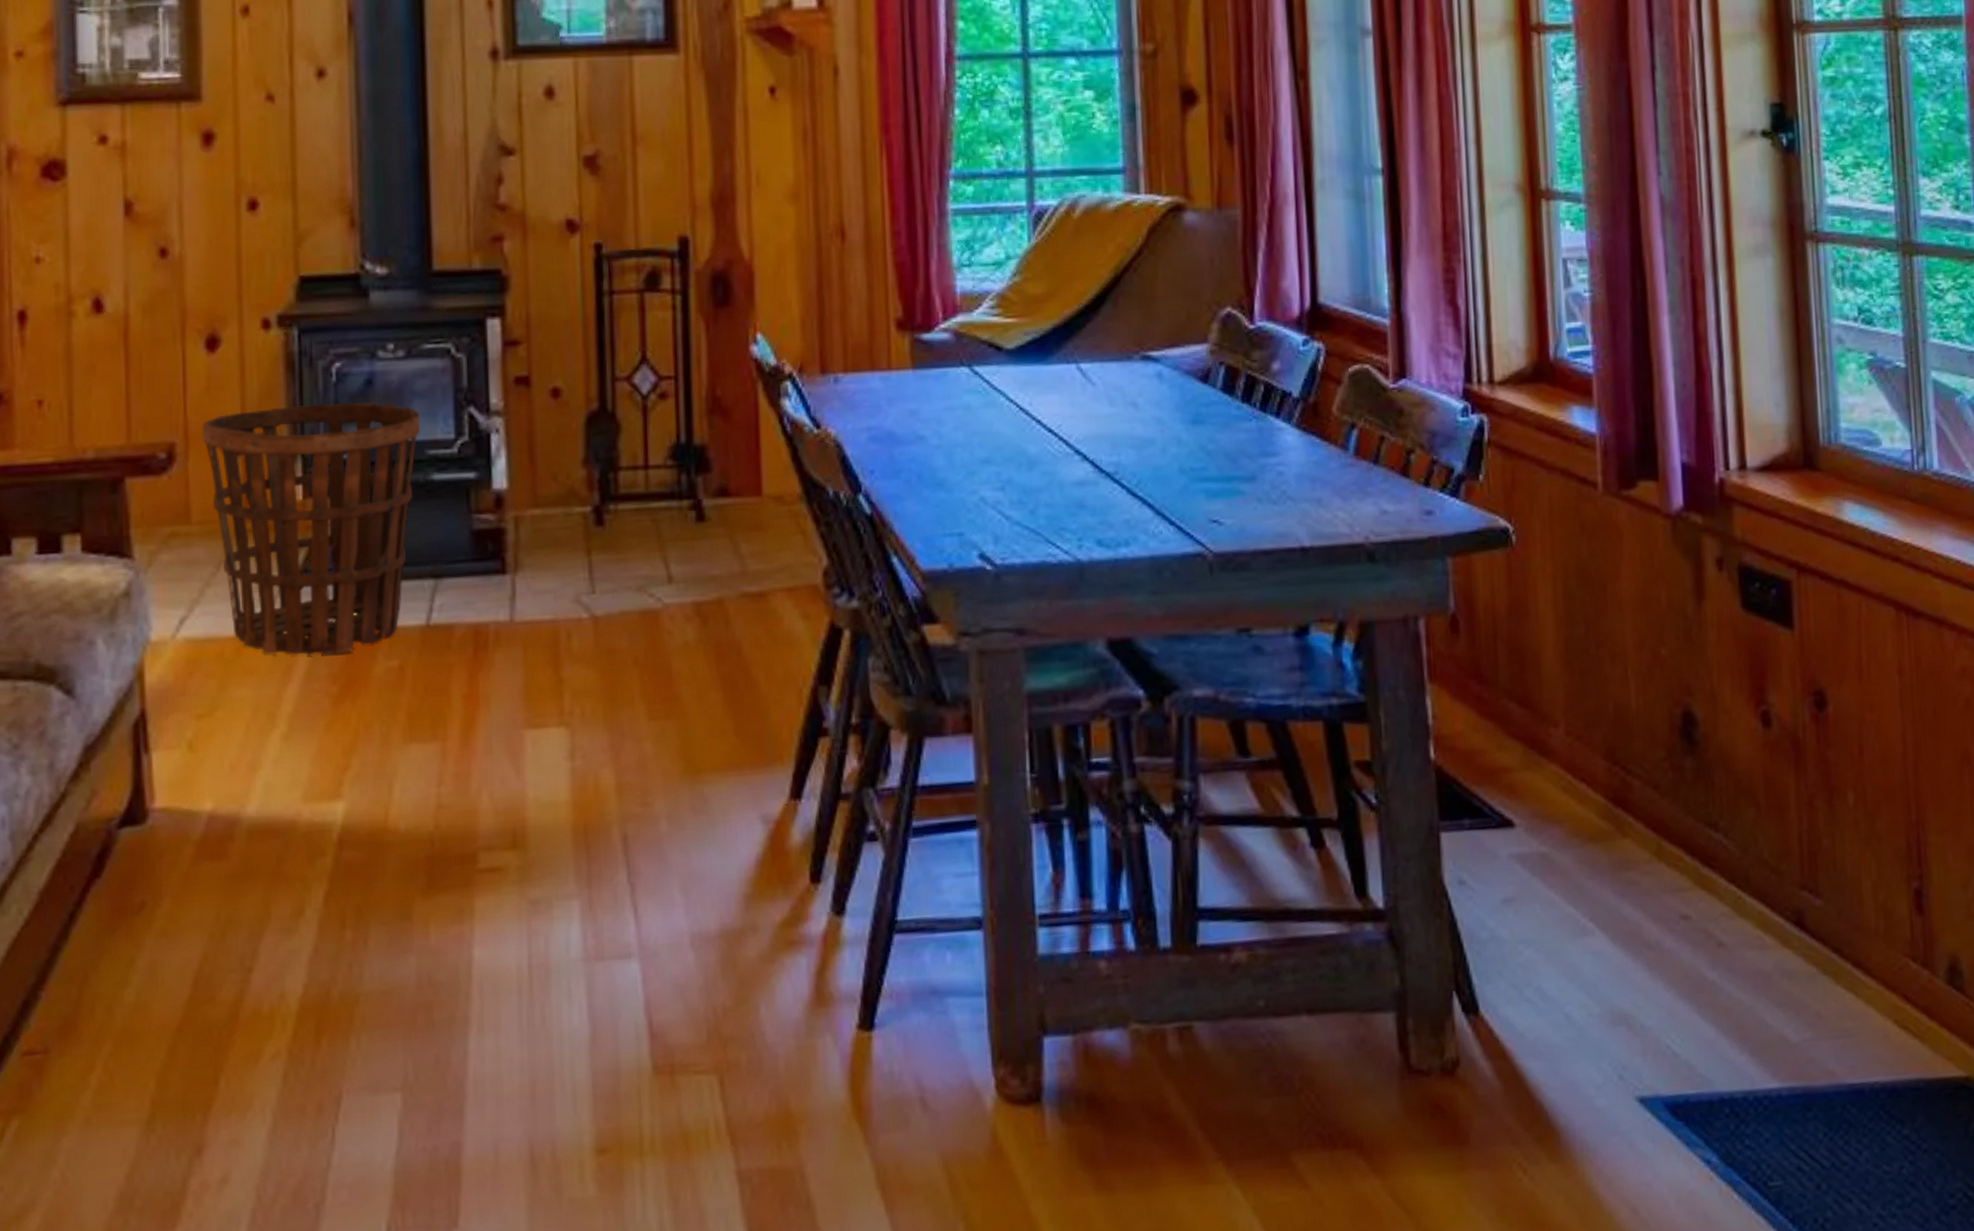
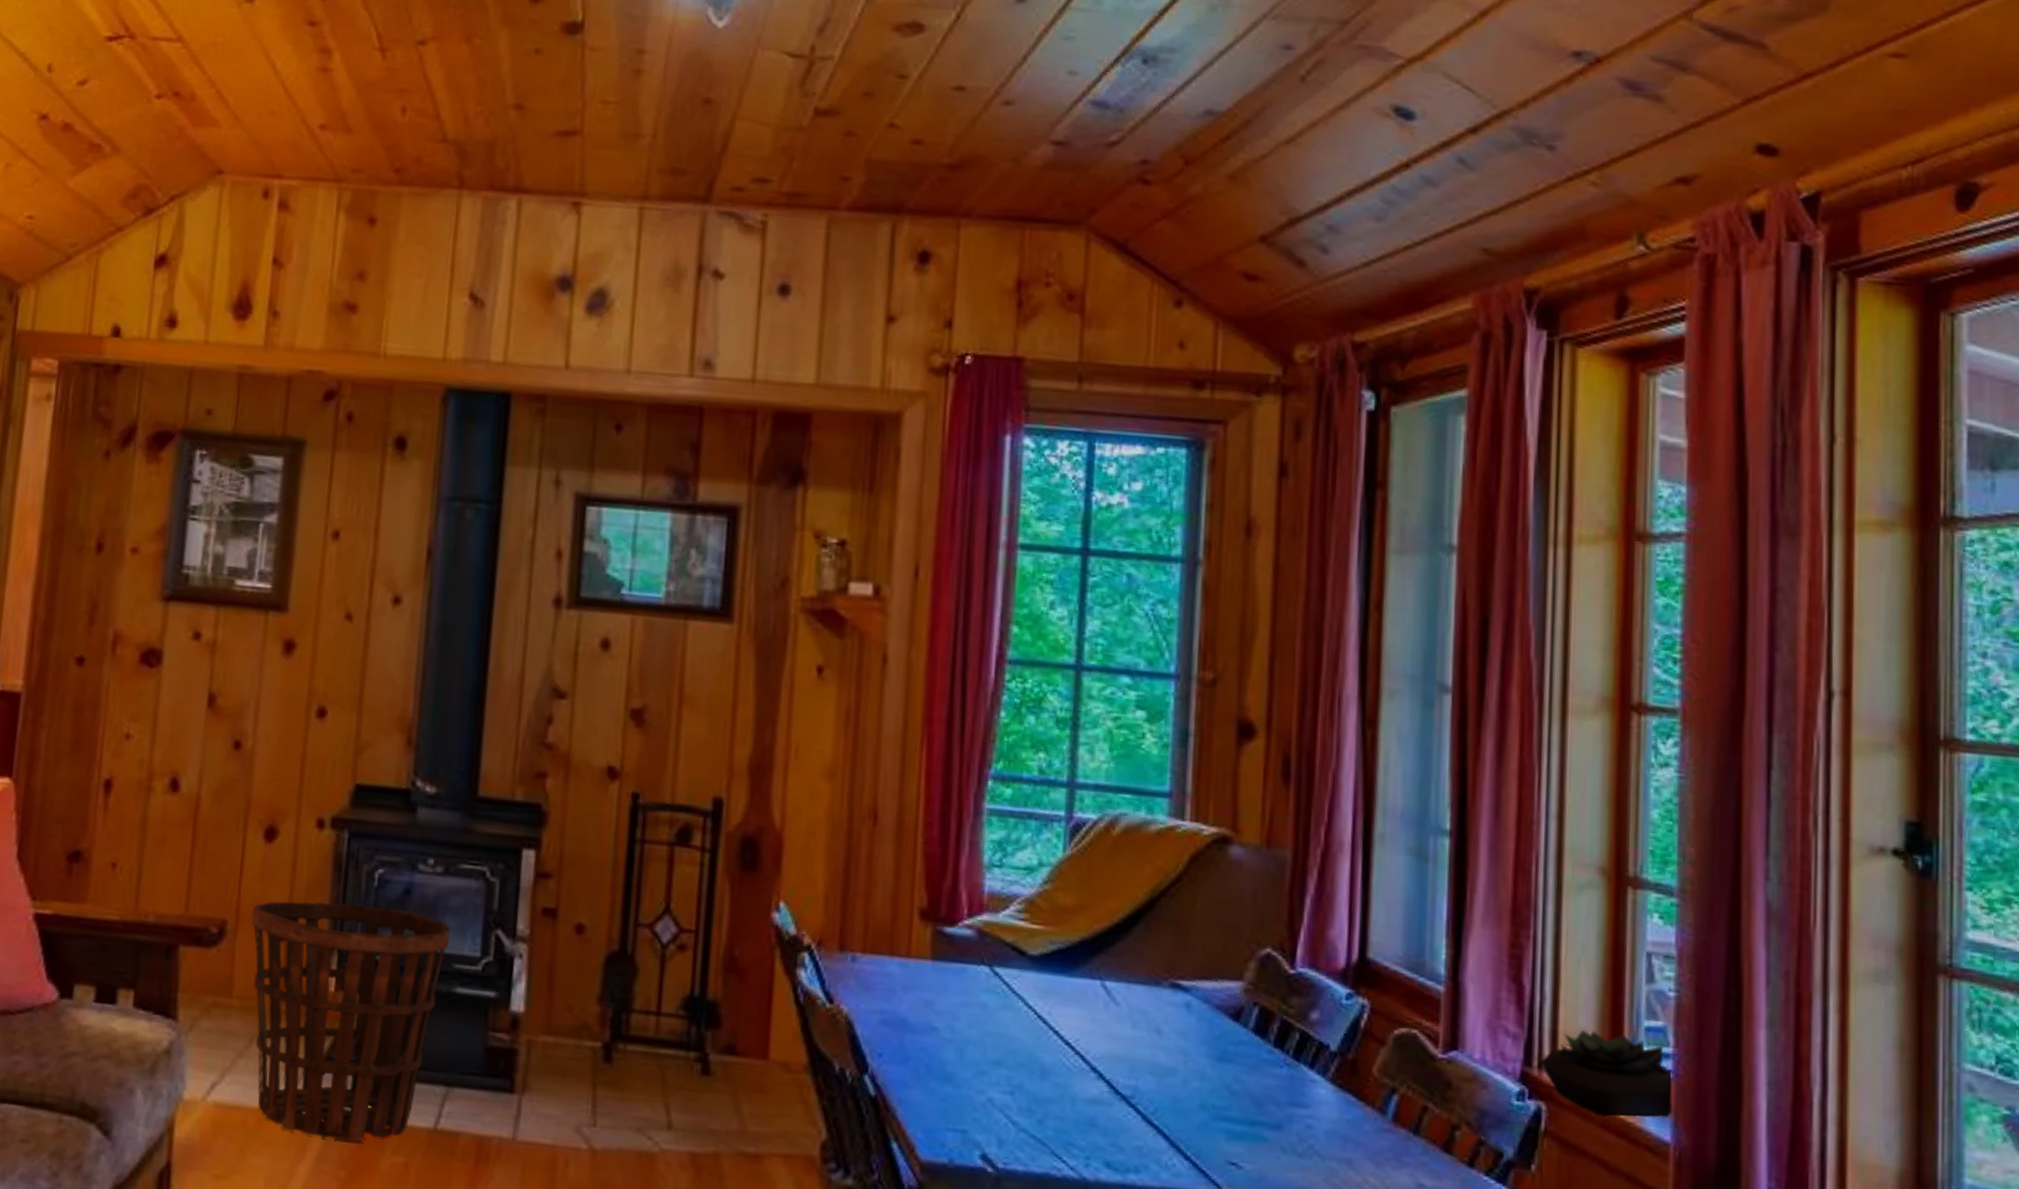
succulent plant: none [1478,339,1596,417] -> present [1539,1030,1673,1118]

